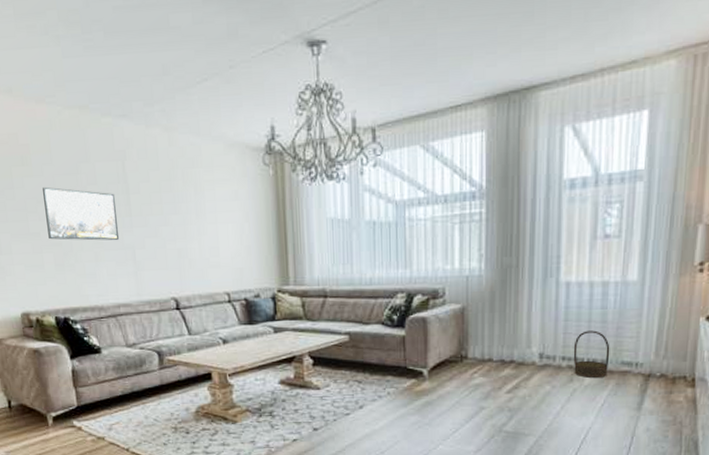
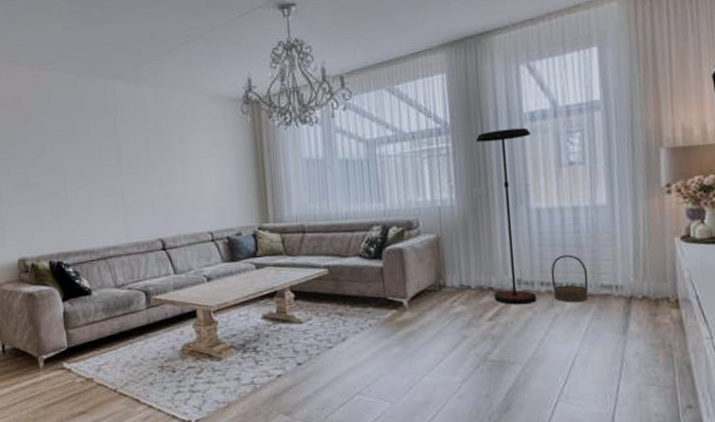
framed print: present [42,186,120,241] -> none [42,142,111,190]
floor lamp: none [480,195,568,379] -> present [458,127,537,305]

